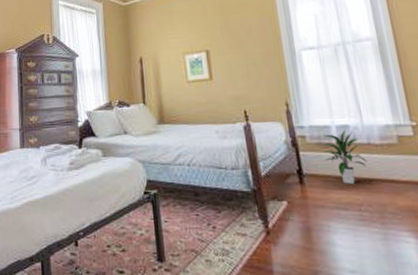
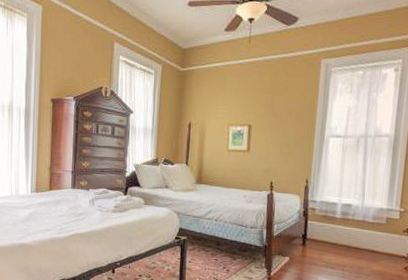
indoor plant: present [322,130,368,184] -> none [326,208,359,250]

